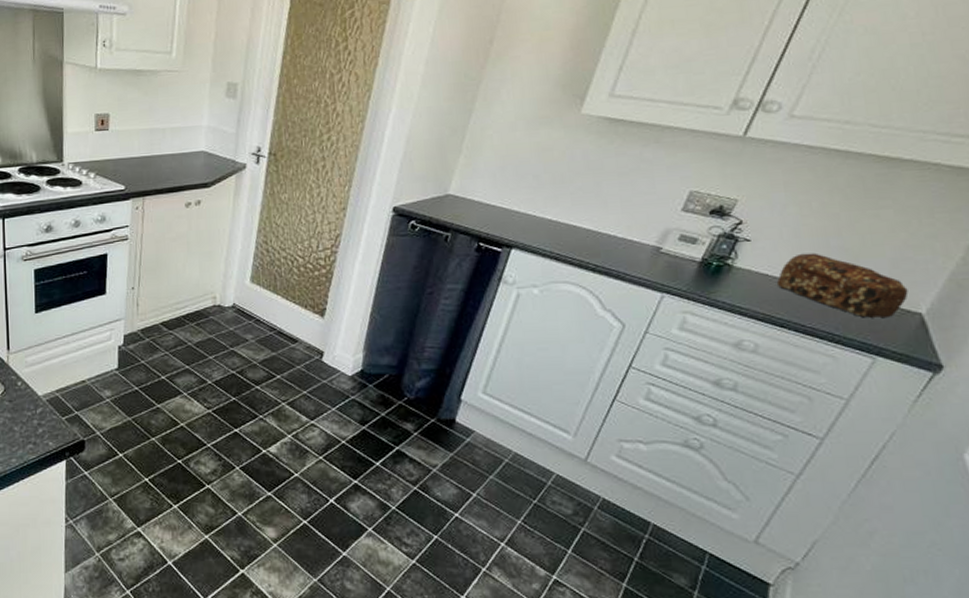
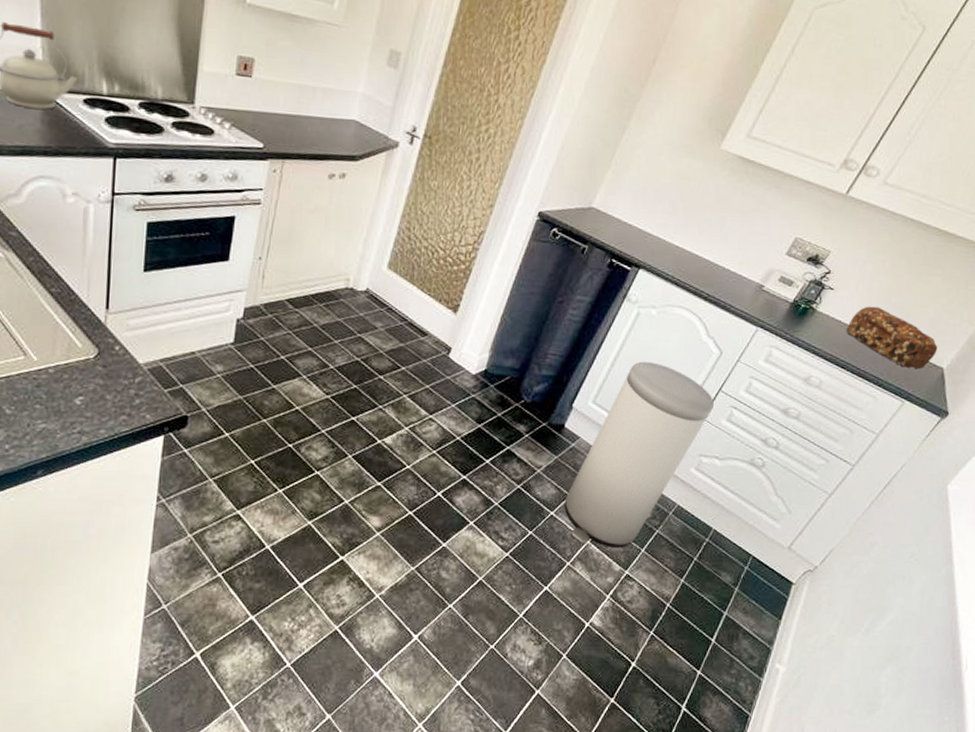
pedal bin: none [468,344,626,550] -> present [564,361,714,548]

